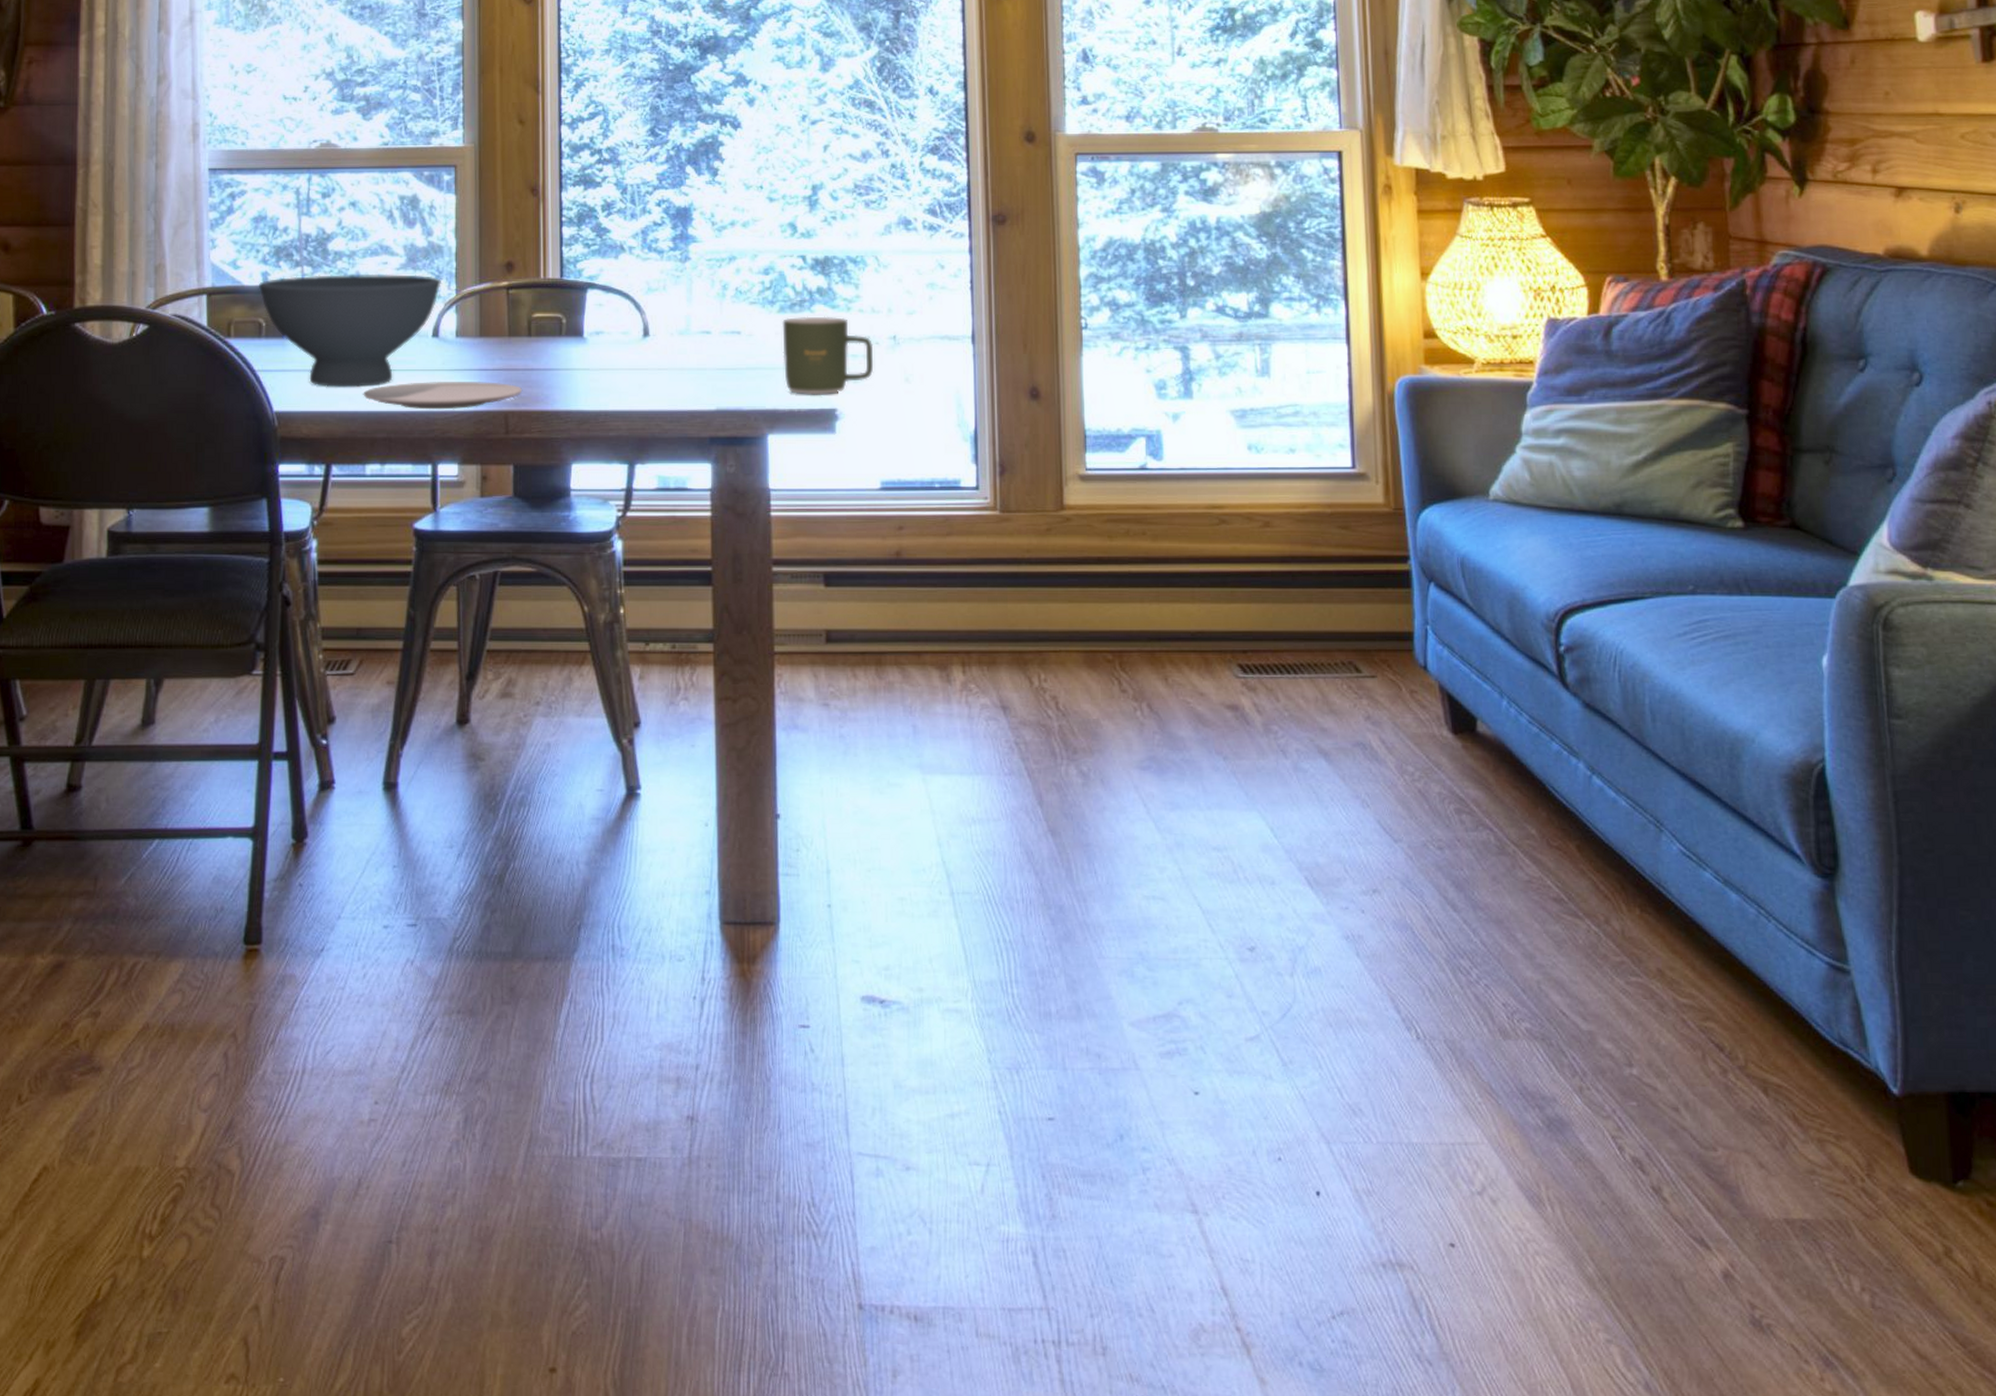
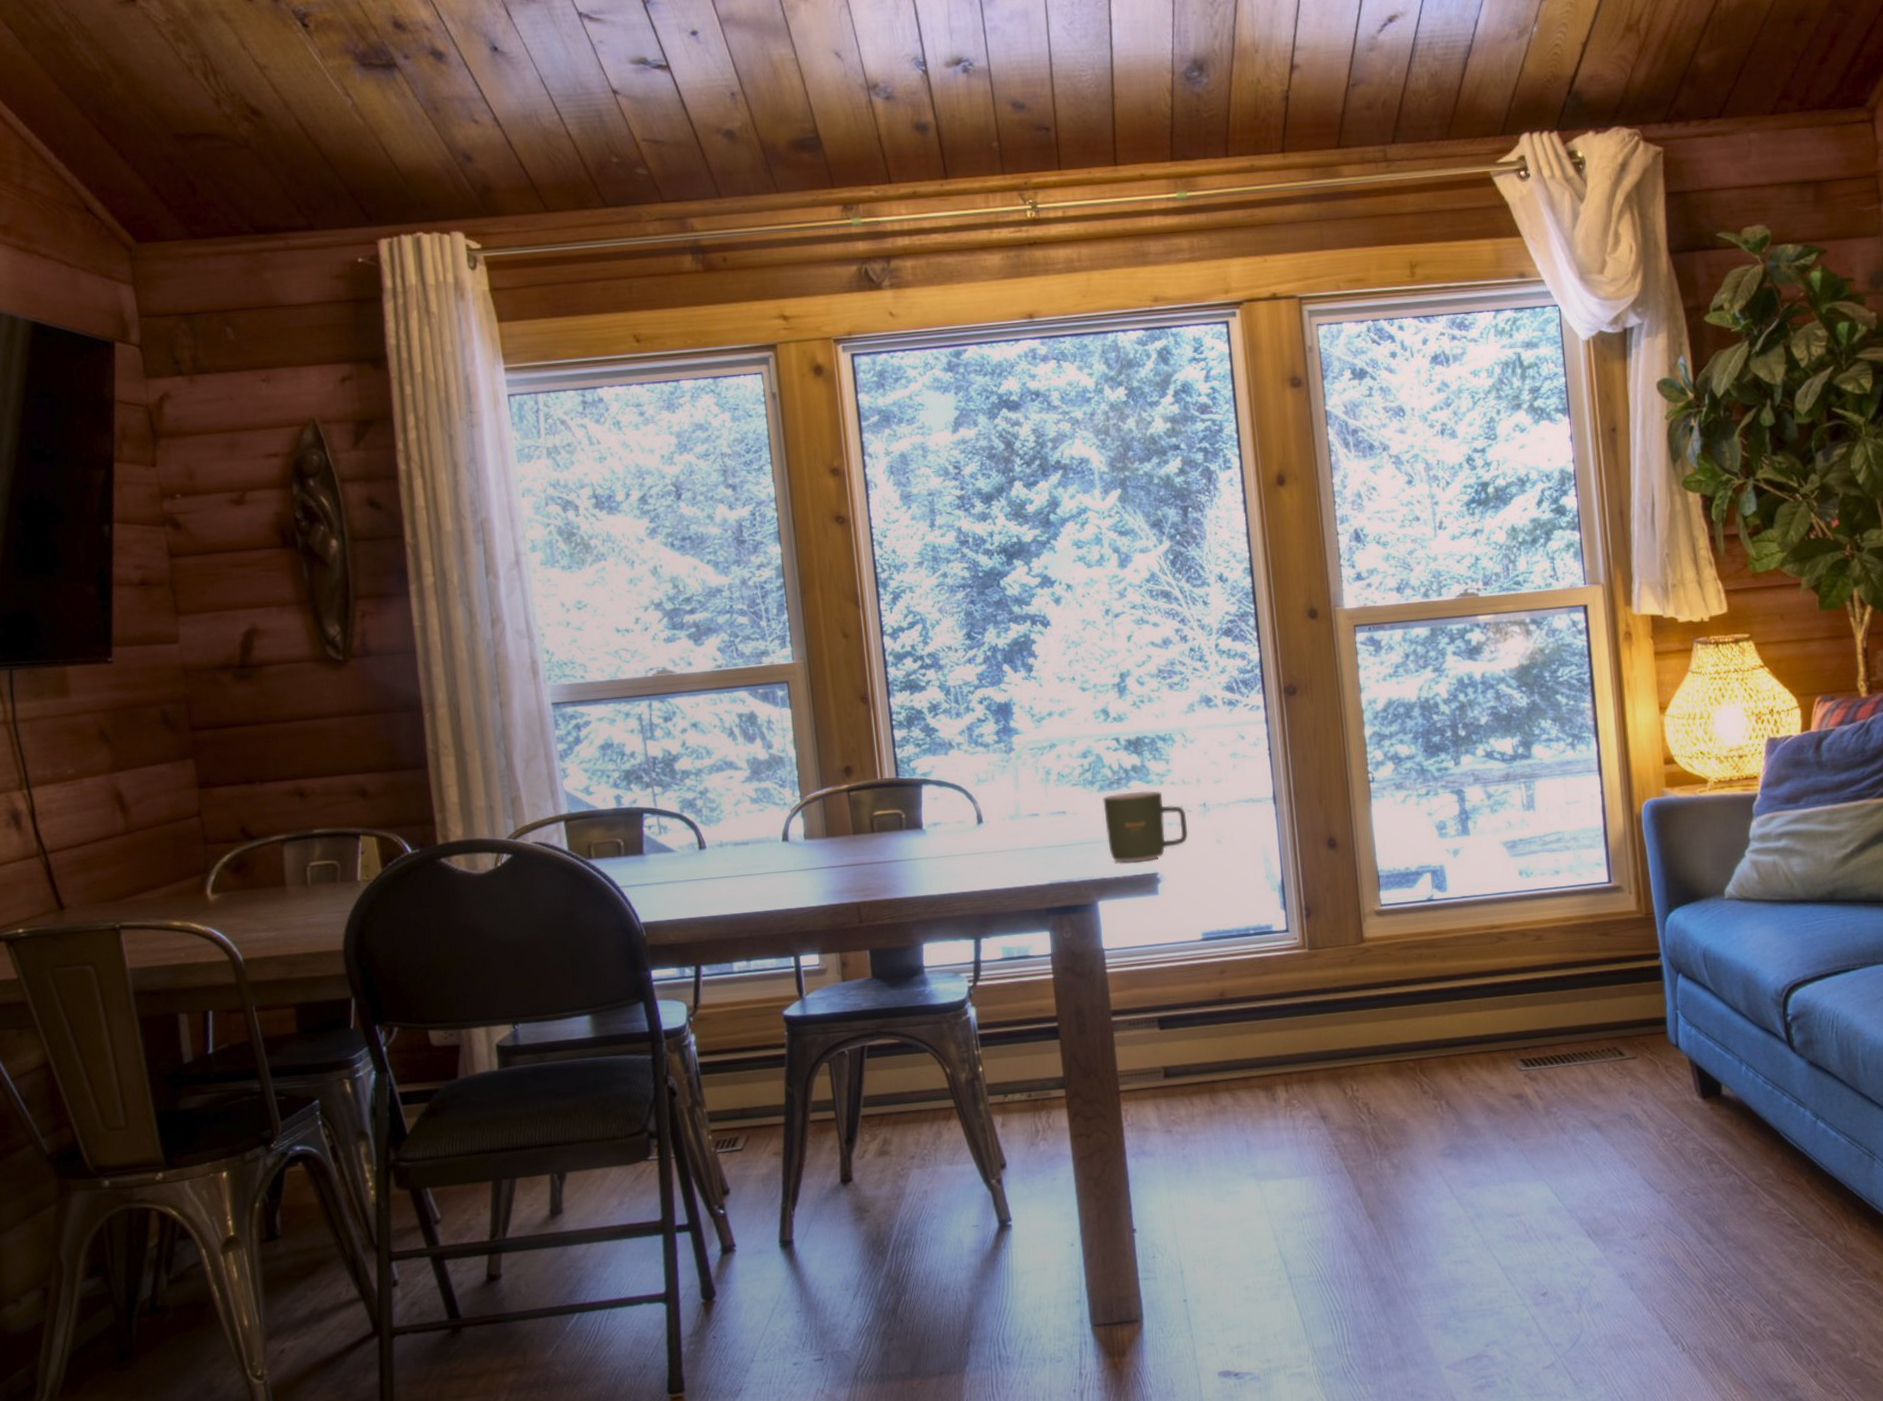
bowl: present [259,274,441,387] -> none [613,785,786,896]
plate: present [363,380,523,409] -> none [723,877,872,908]

